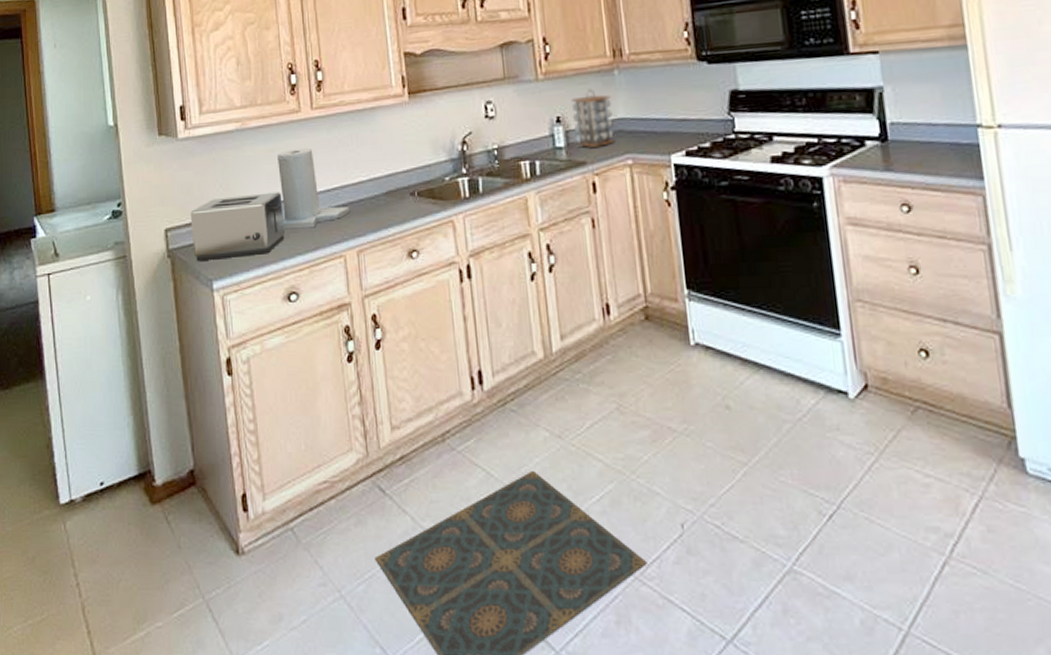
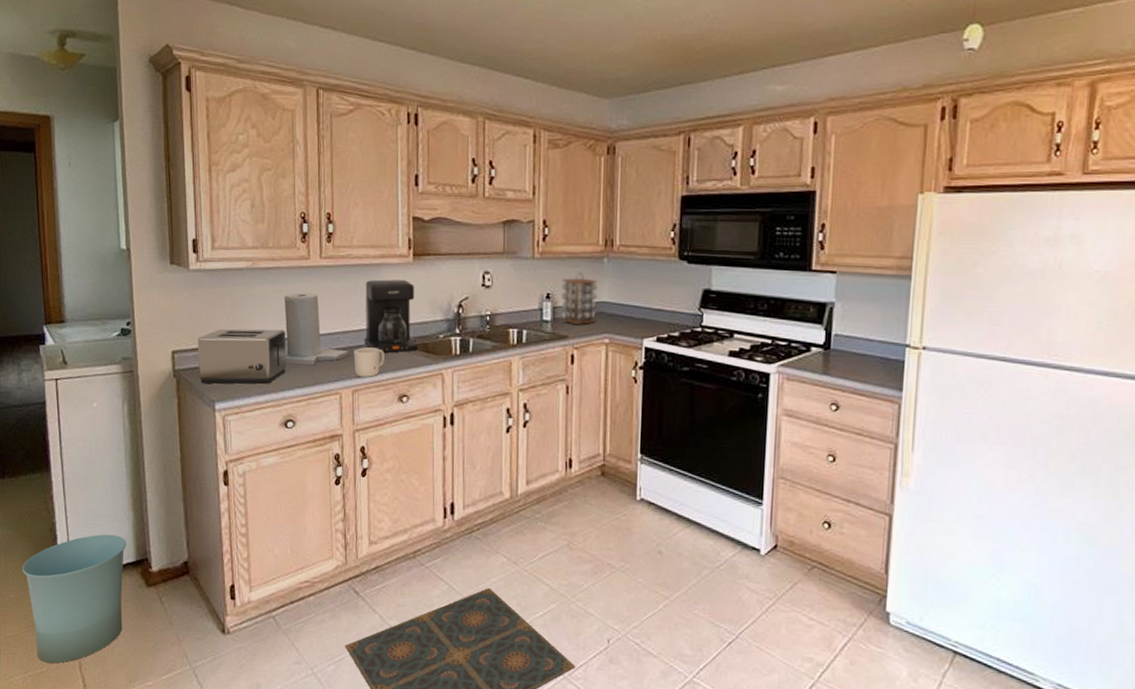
waste bin: none [19,445,128,607] -> present [22,534,127,664]
mug: none [355,200,389,236] -> present [353,347,384,378]
coffee maker: none [361,122,423,204] -> present [365,279,417,353]

